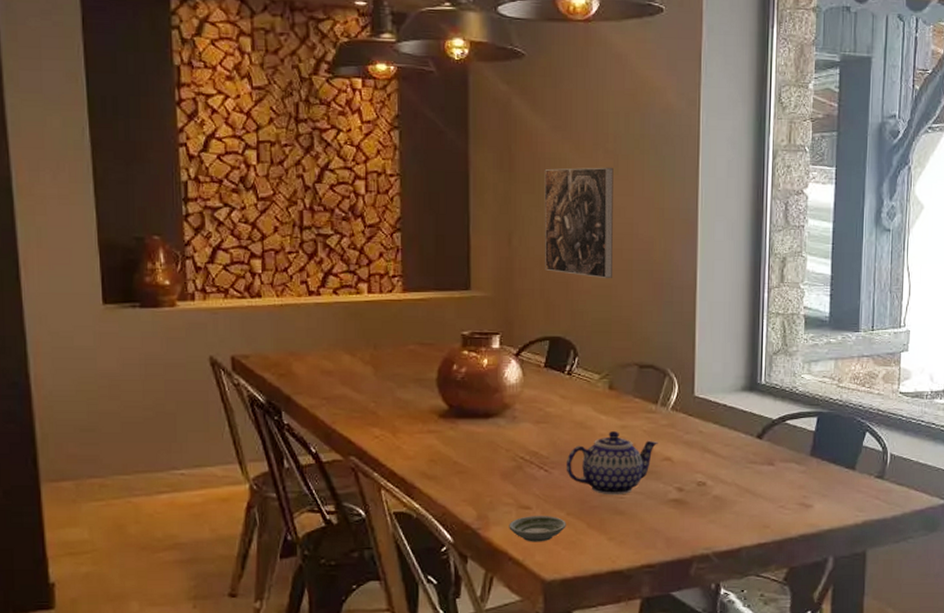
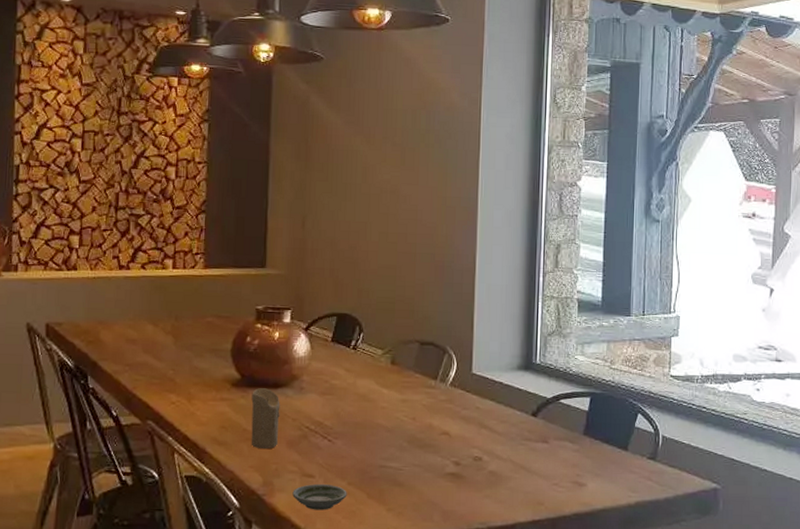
candle: none [461,418,492,481] -> present [251,388,280,448]
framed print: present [544,167,613,279] -> none [335,158,401,261]
teapot: present [565,431,658,495] -> none [348,405,437,467]

